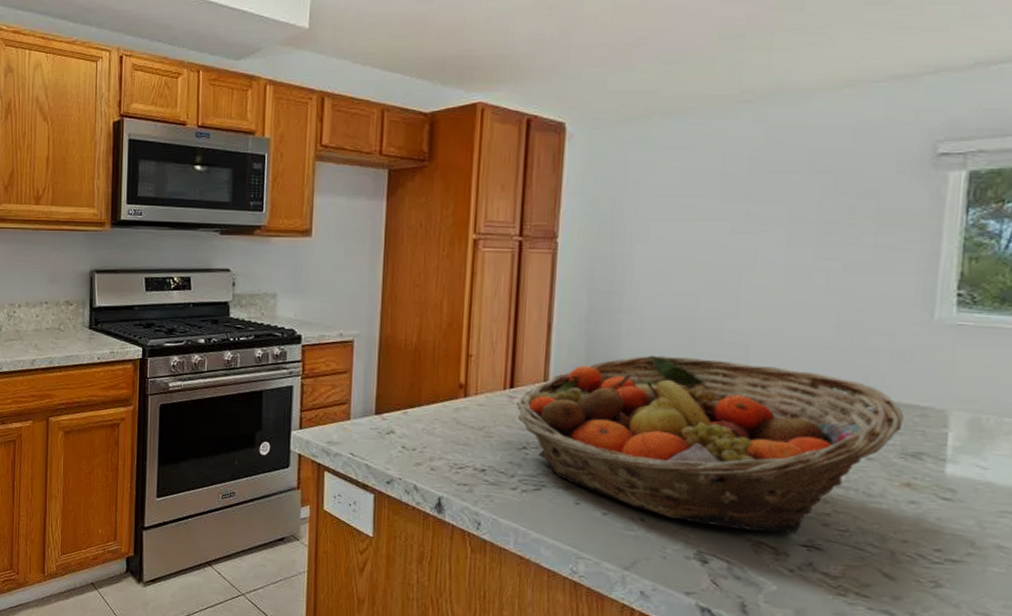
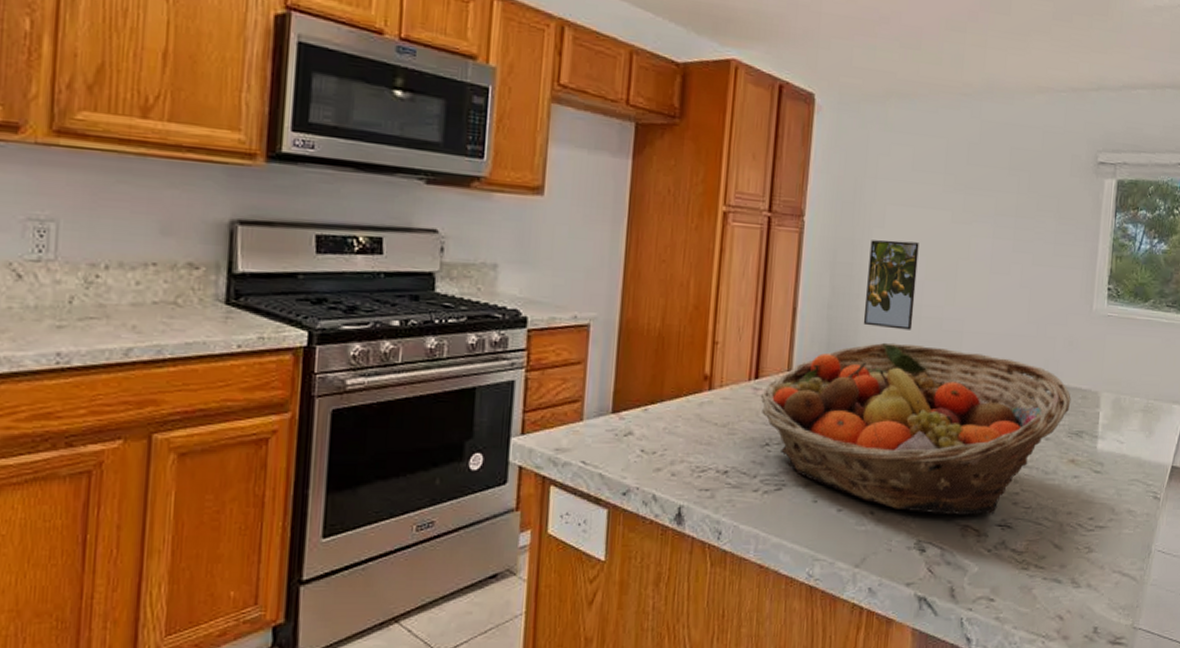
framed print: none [626,255,691,343] -> present [863,240,919,330]

